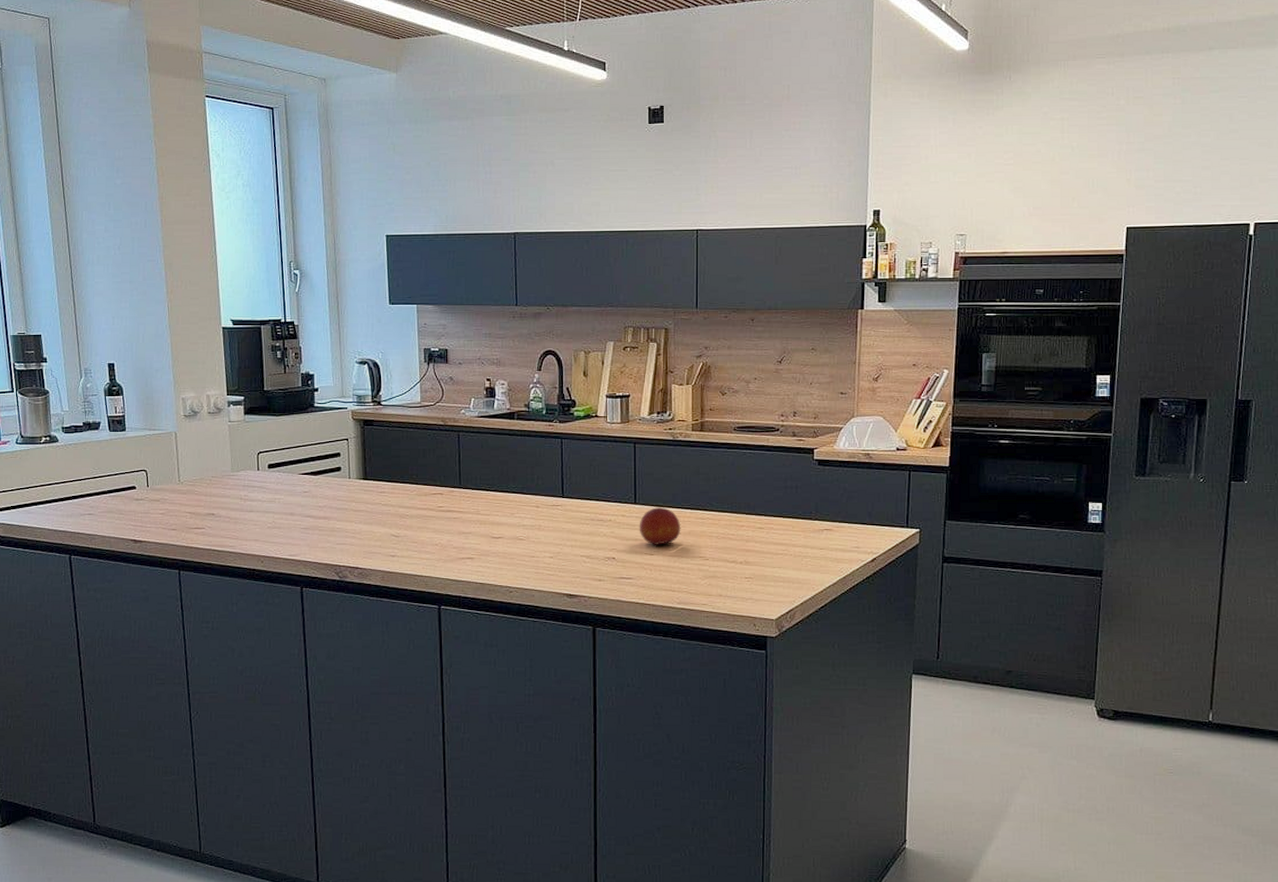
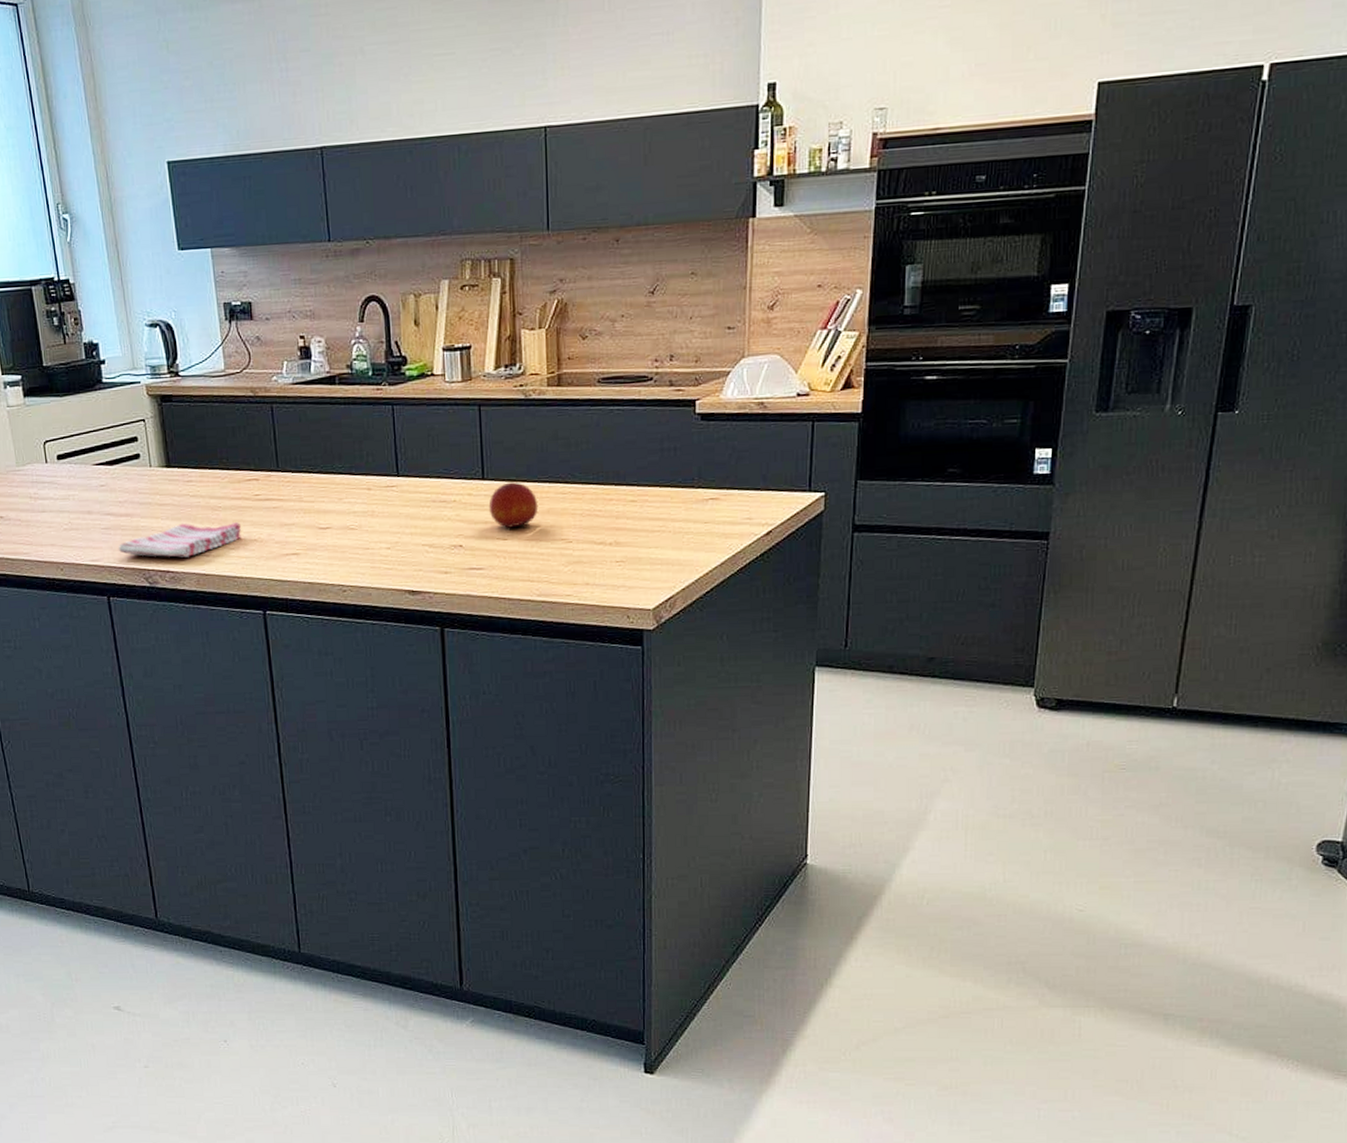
dish towel: none [314,527,425,556] -> present [118,521,242,558]

